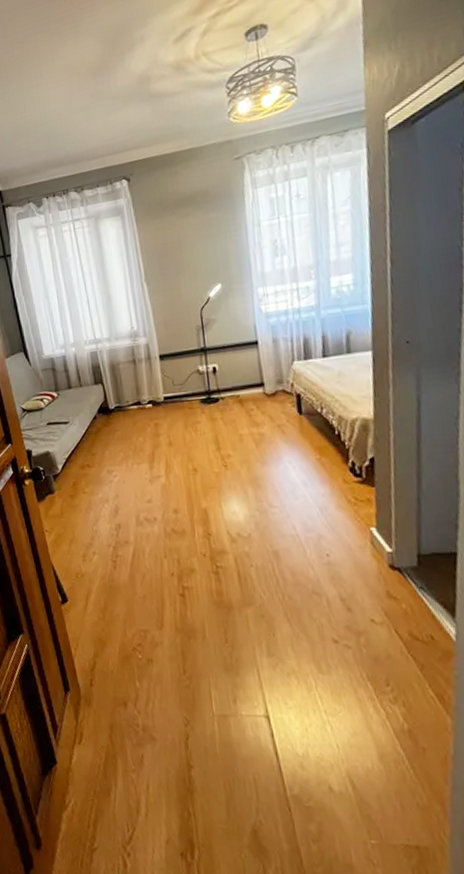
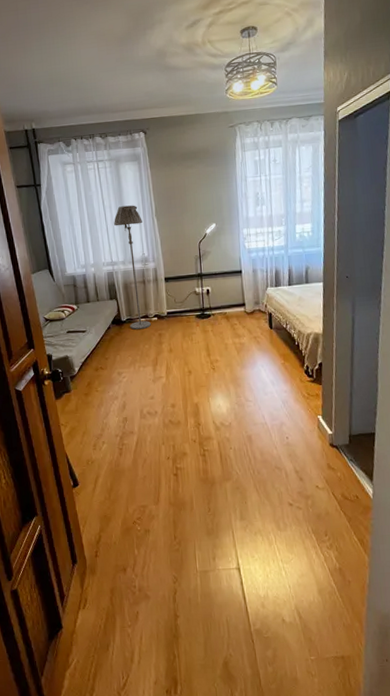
floor lamp: none [95,269,145,419] -> present [114,205,151,330]

